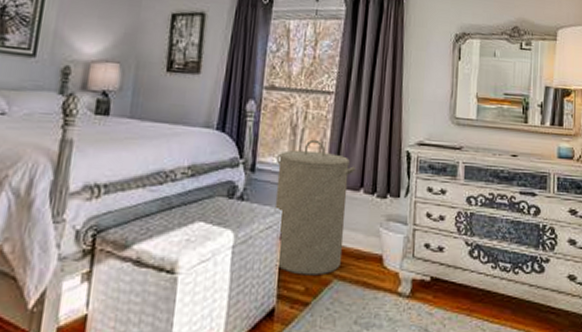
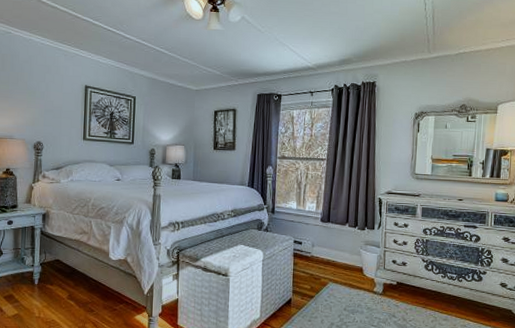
laundry hamper: present [274,139,357,276] -> none [288,191,343,280]

